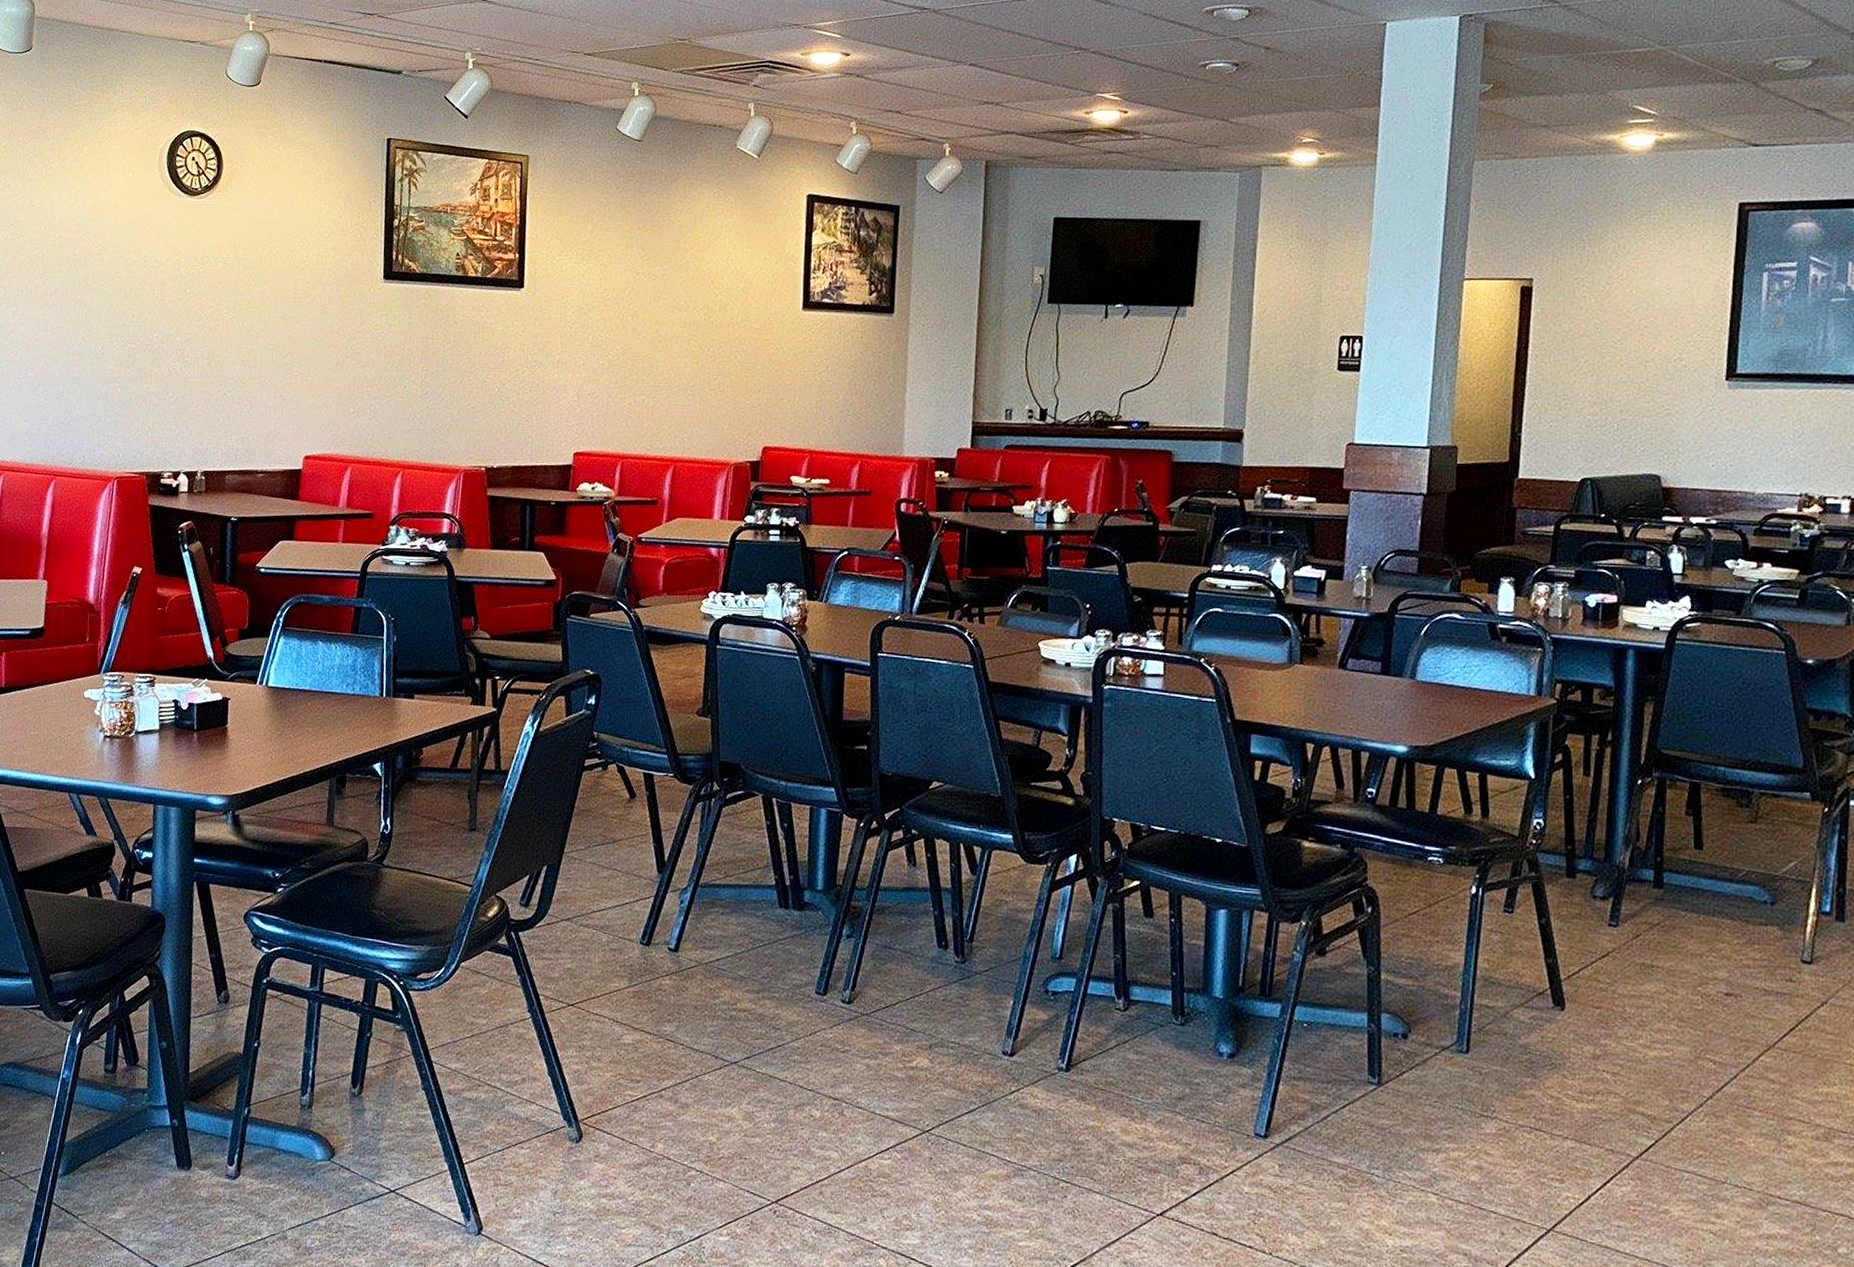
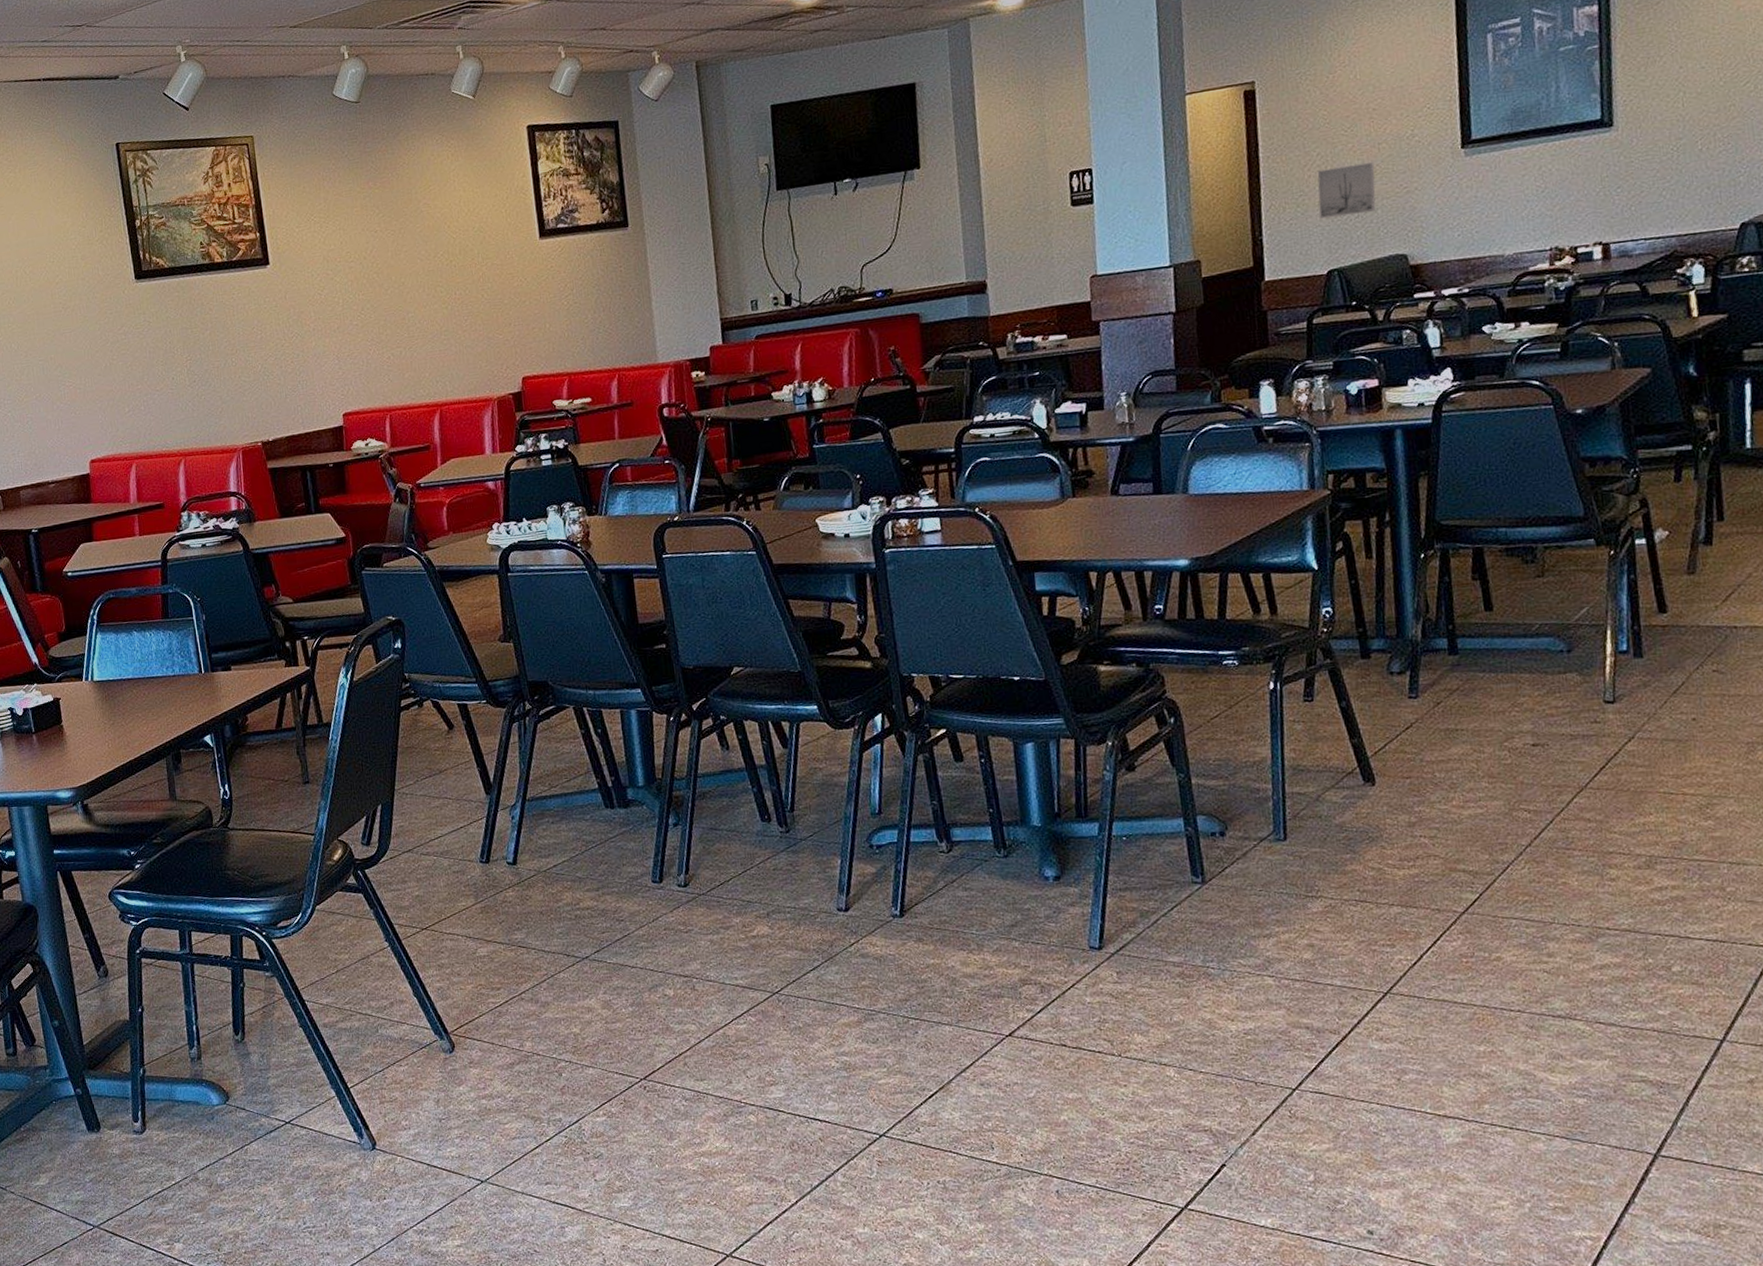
wall art: none [1579,377,1639,428] -> present [1317,162,1376,219]

